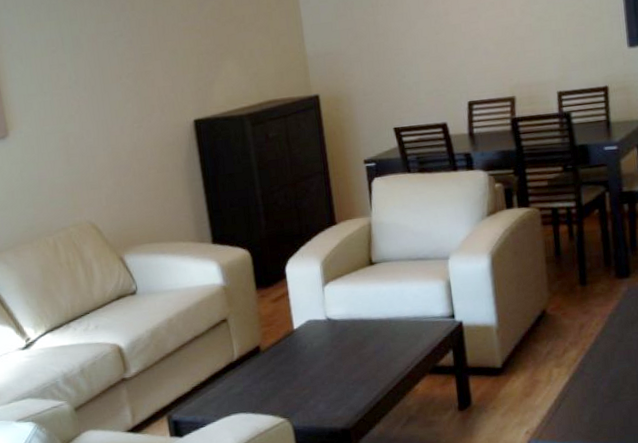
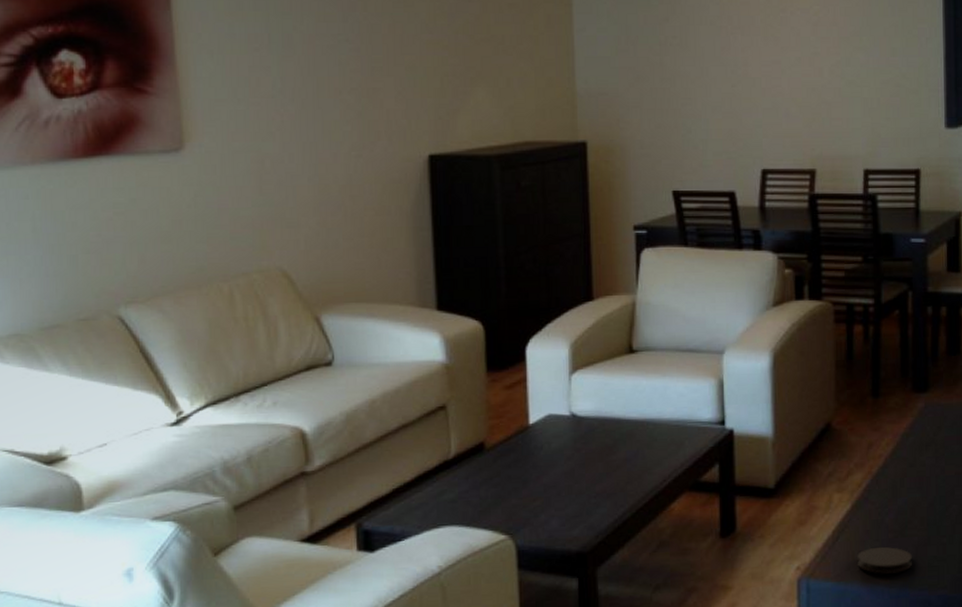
coaster: none [578,410,627,433] -> present [857,546,912,574]

